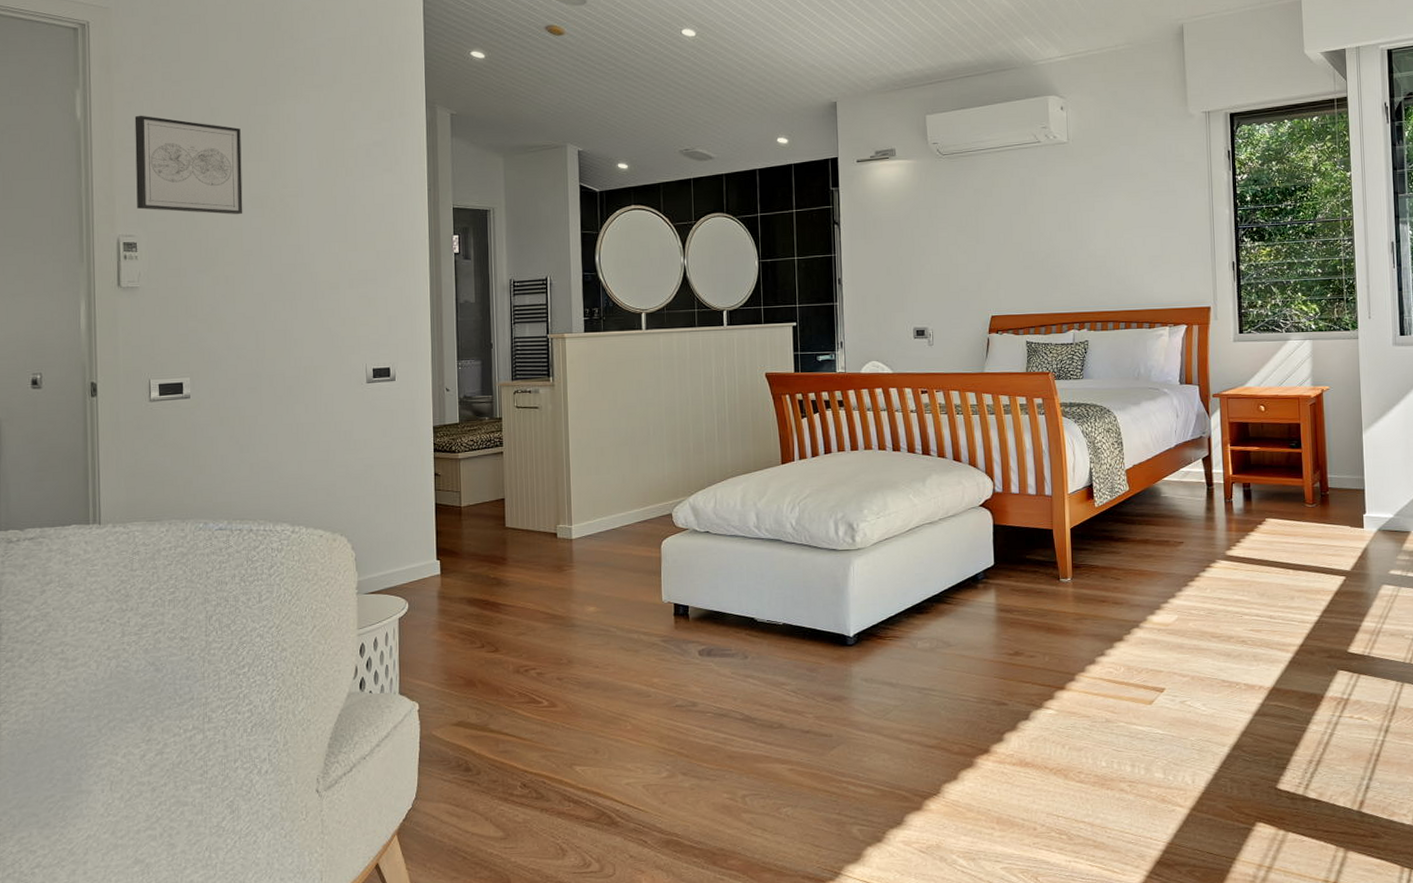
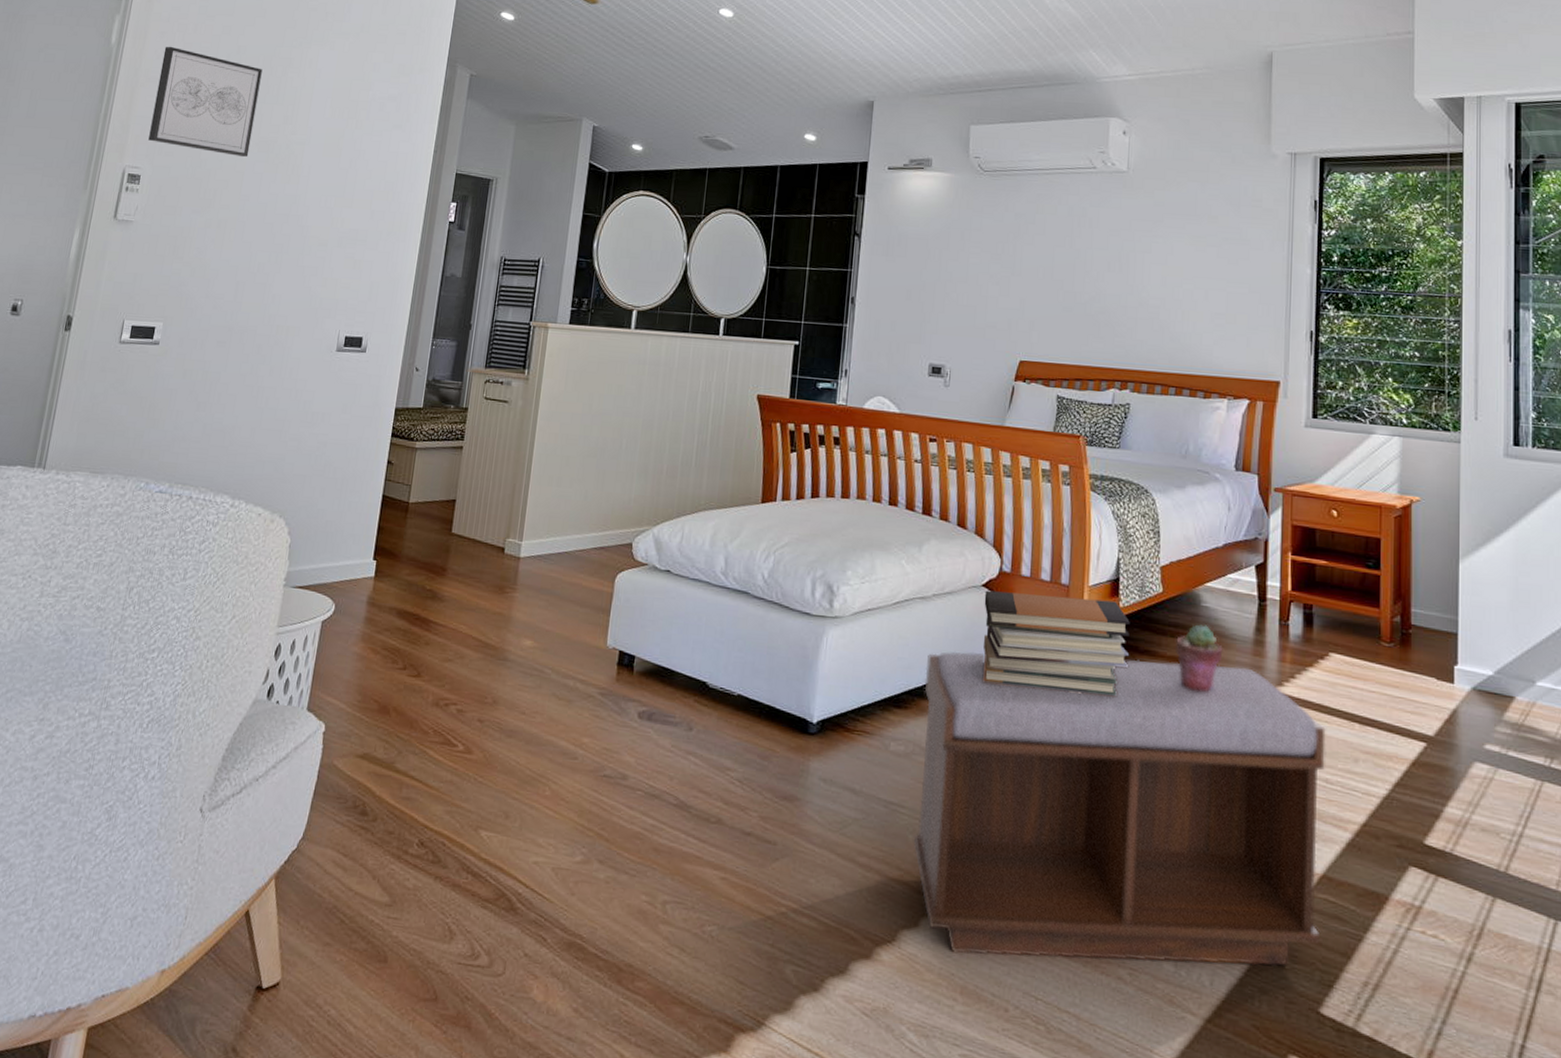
bench: none [940,540,1273,794] -> present [913,651,1326,967]
book stack: none [982,503,1107,583] -> present [983,590,1130,696]
potted succulent: none [1142,511,1182,564] -> present [1174,624,1223,692]

